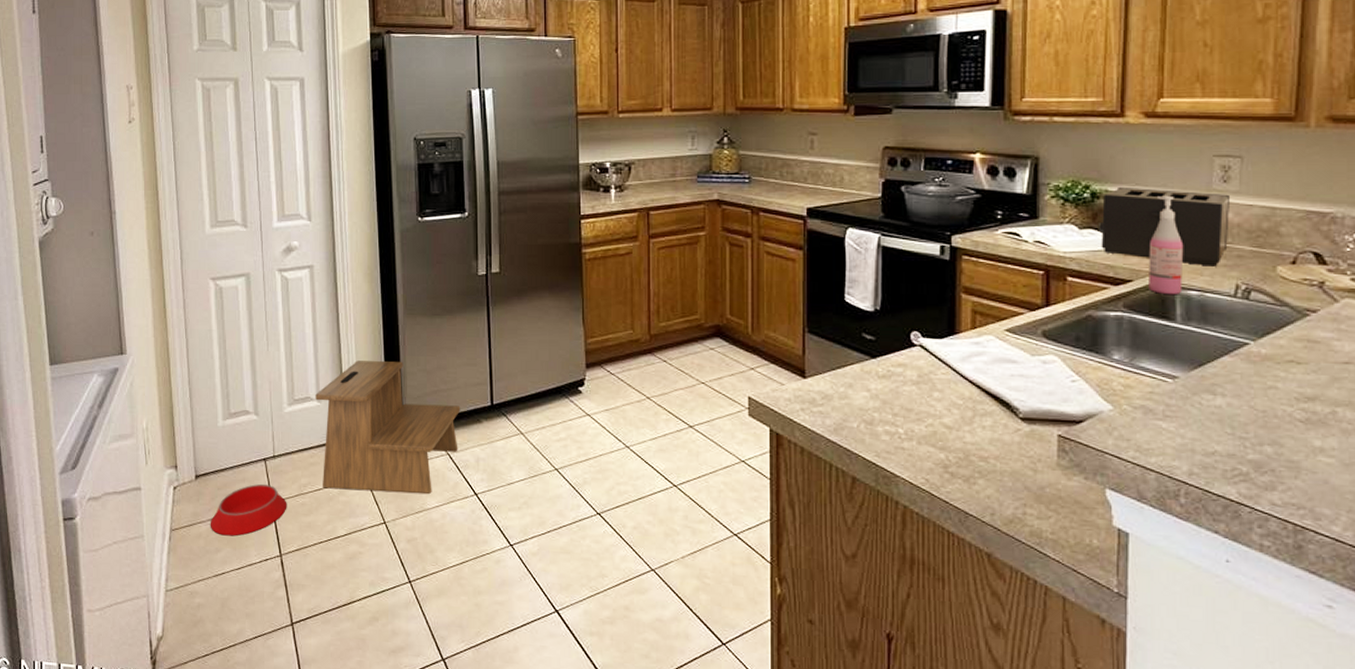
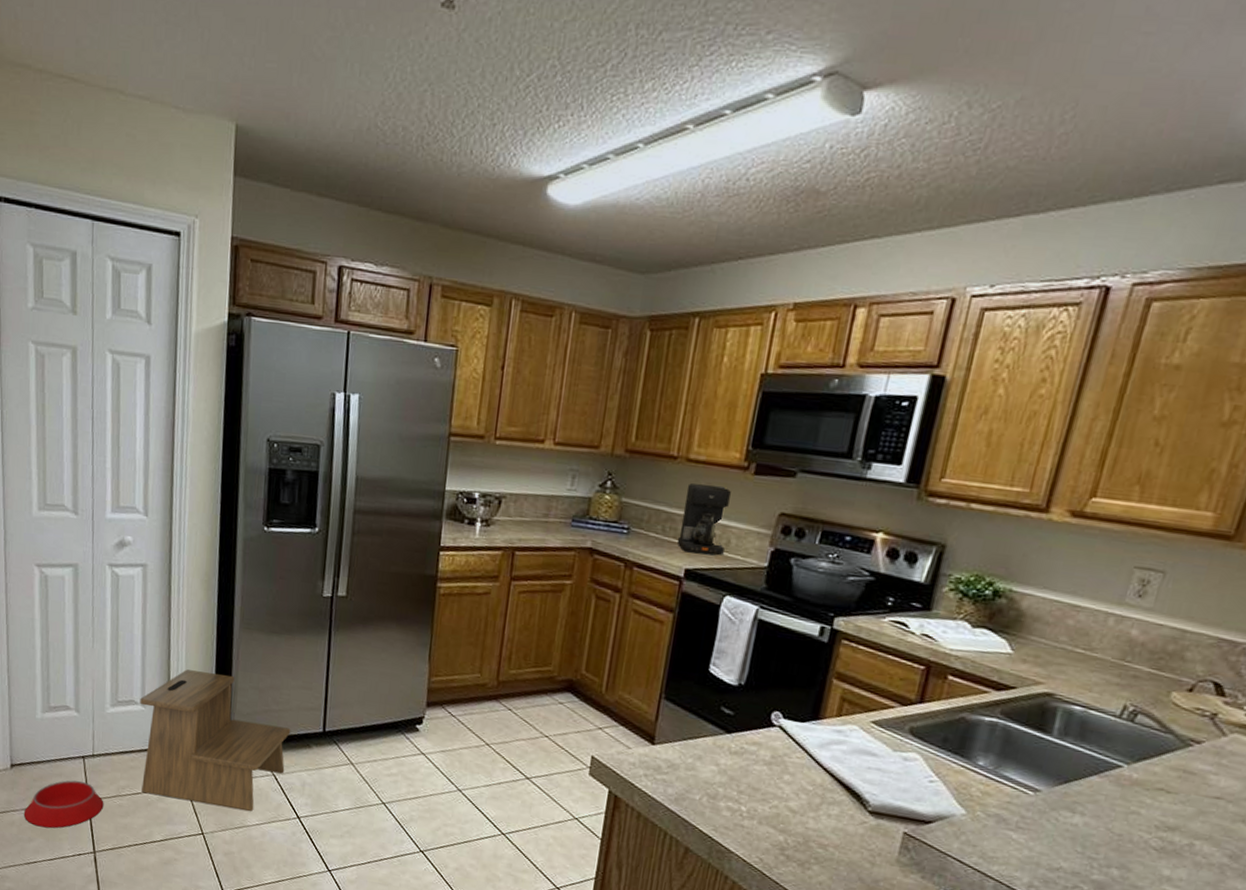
coffee maker: none [795,129,839,193] -> present [676,483,731,555]
toaster: present [1099,186,1230,267] -> none [991,587,1141,684]
soap dispenser: present [1148,195,1184,295] -> none [1031,603,1081,709]

